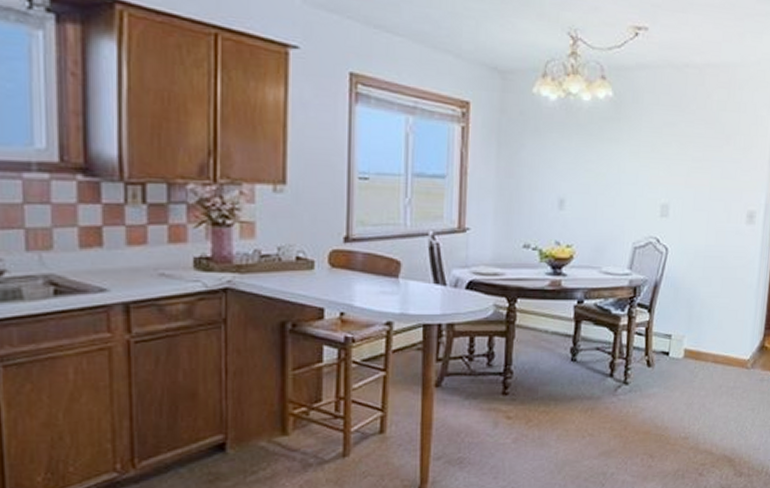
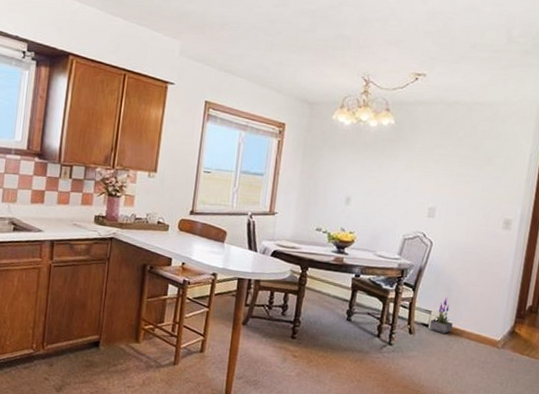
potted plant: none [670,315,696,360] -> present [429,297,453,334]

